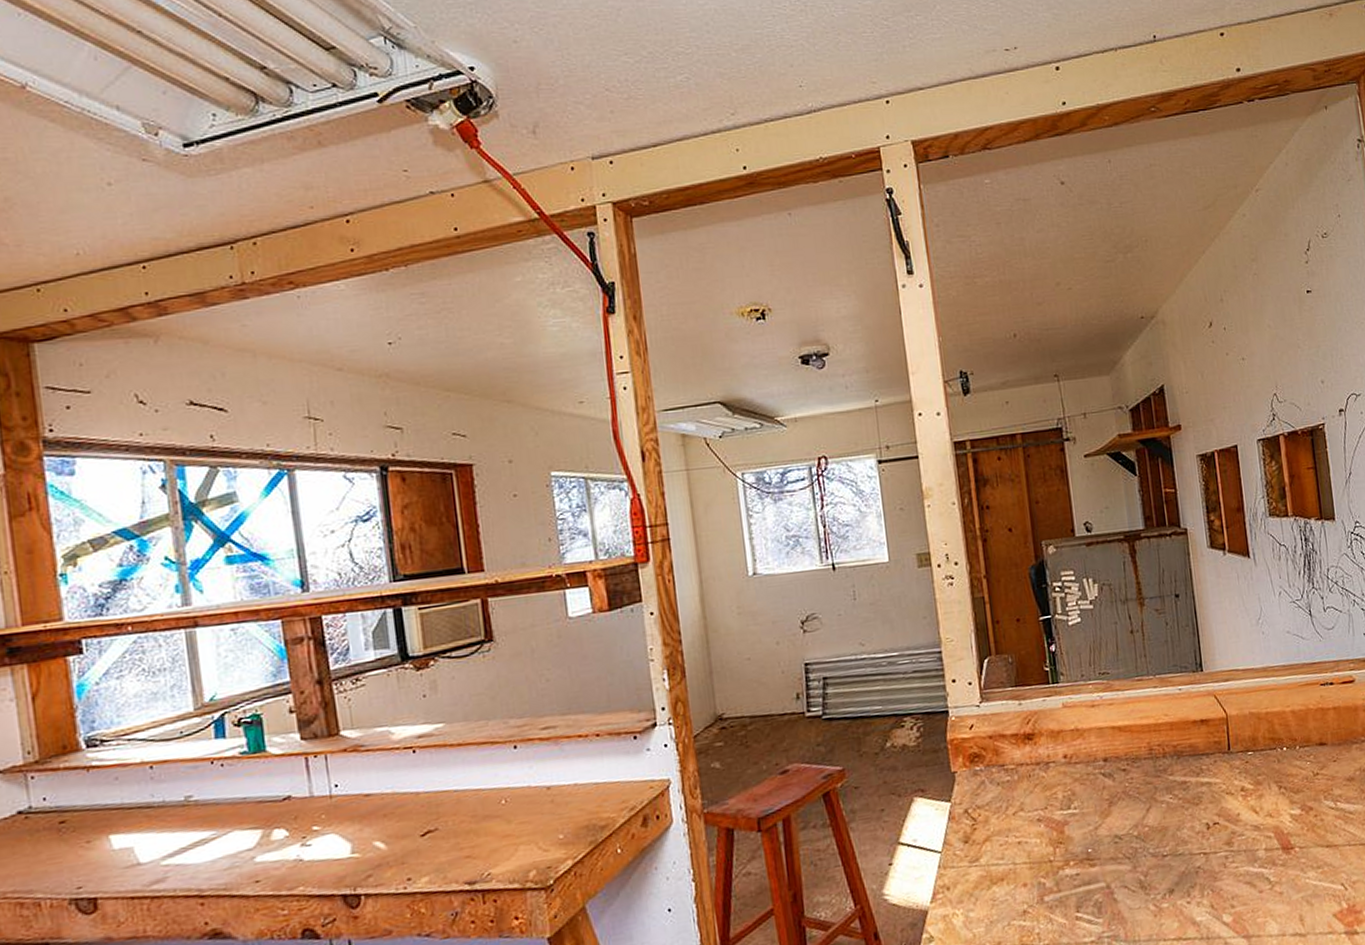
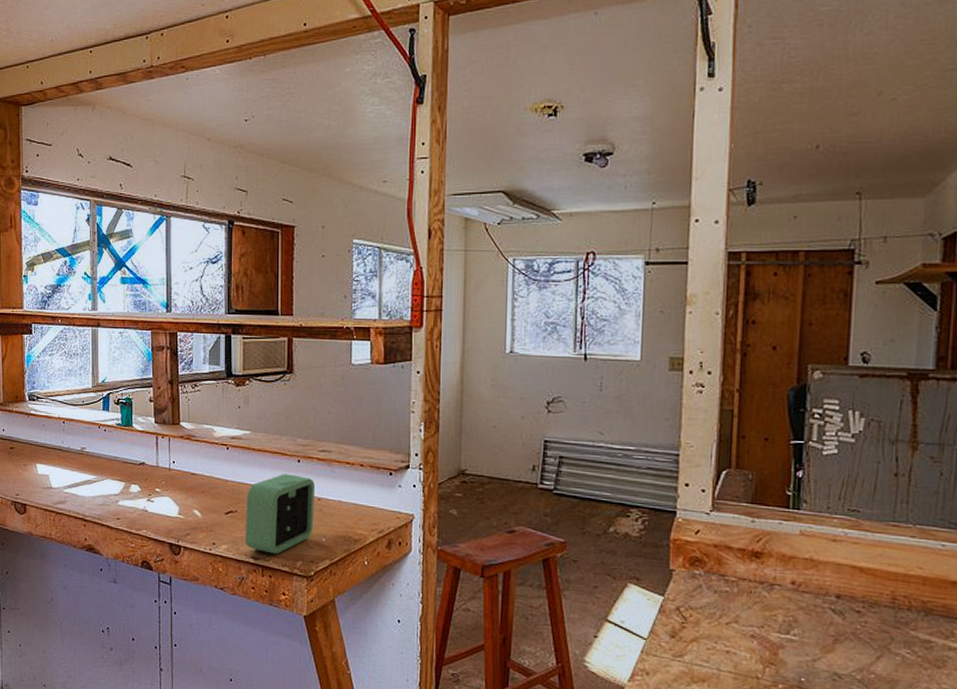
alarm clock: none [448,764,546,873] -> present [245,474,314,554]

